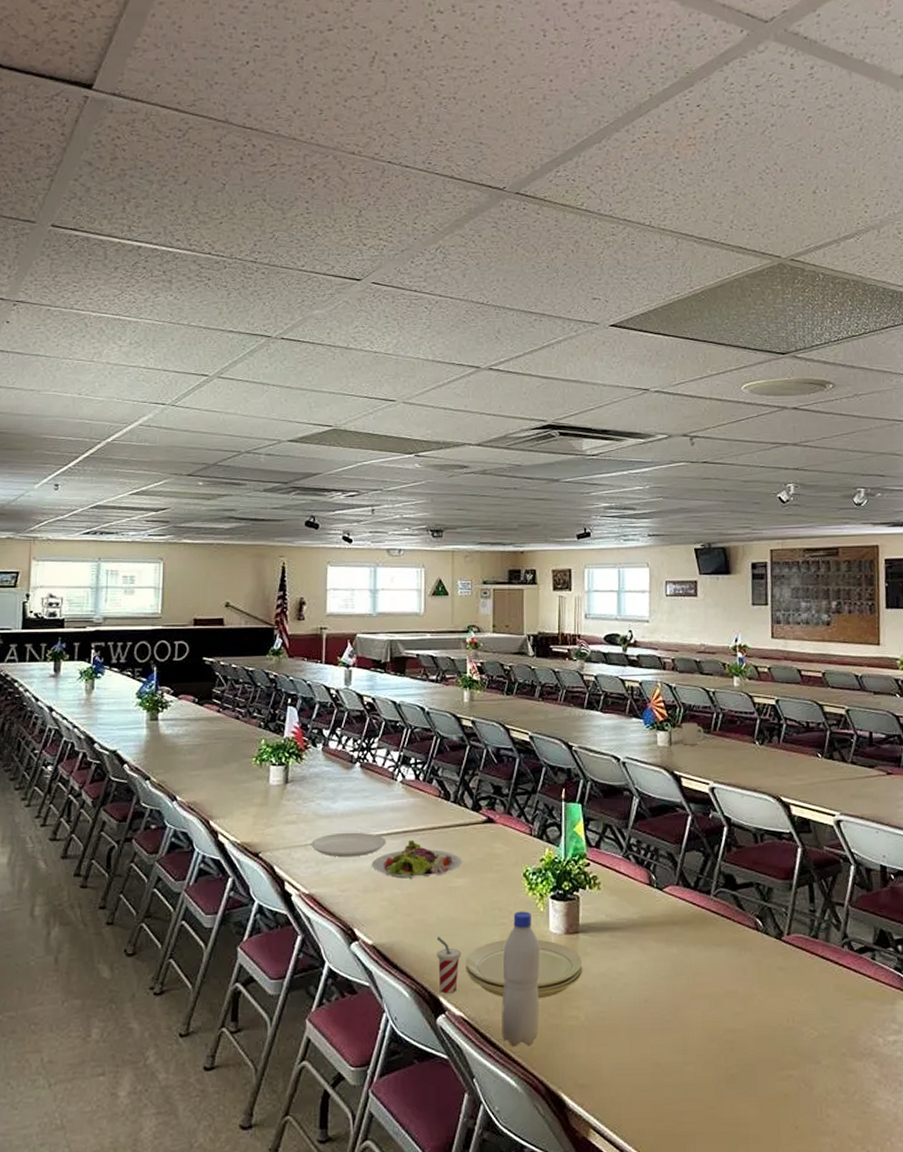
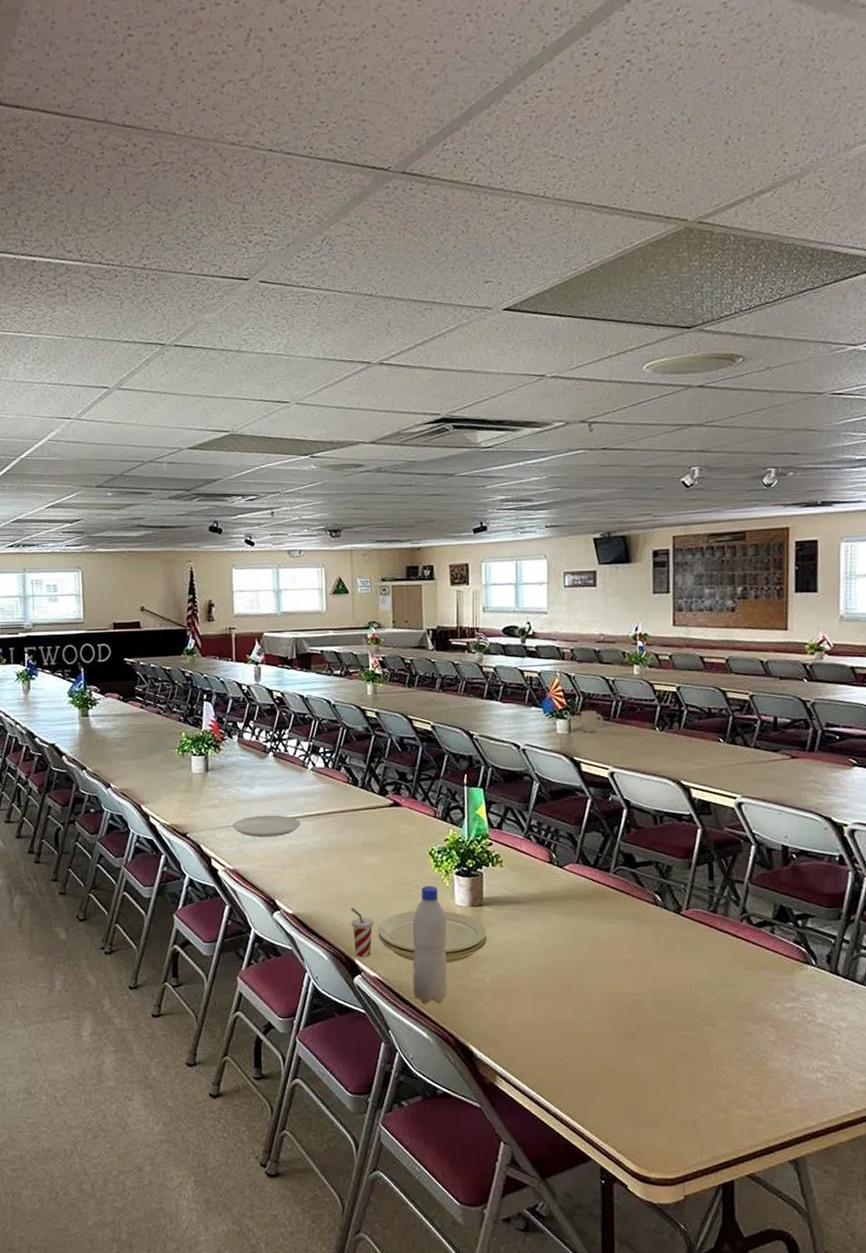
salad plate: present [371,839,463,879] -> none [288,821,372,856]

